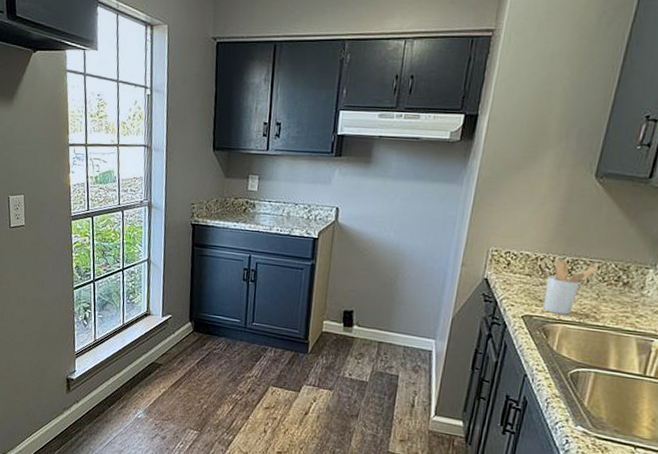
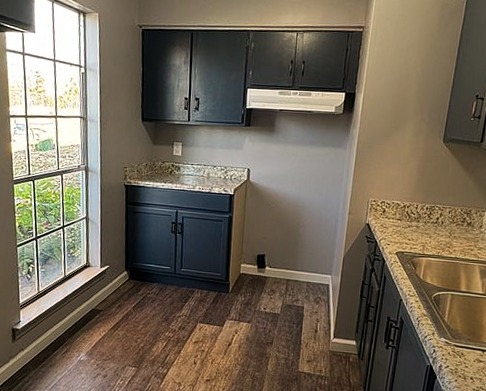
utensil holder: present [542,259,598,315] -> none [411,206,449,250]

